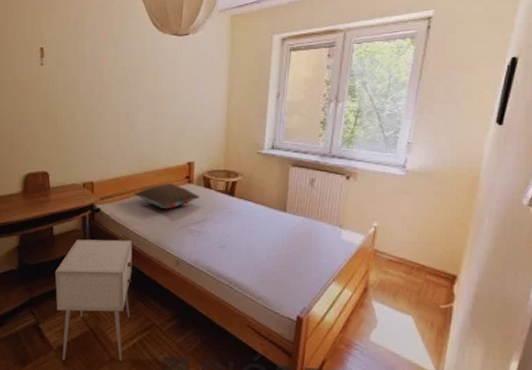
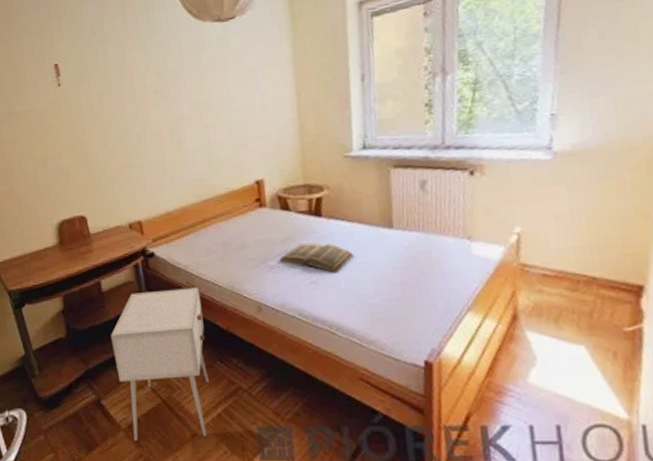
pillow: present [134,183,201,210] -> none [193,210,278,245]
book: none [198,215,255,241] -> present [279,242,355,273]

